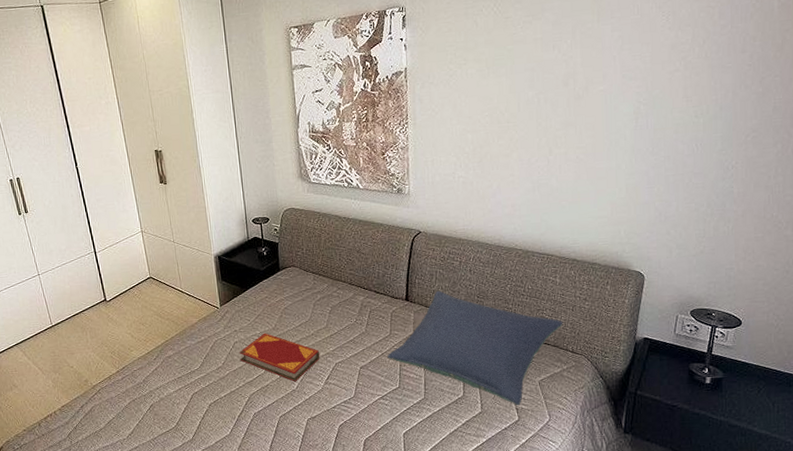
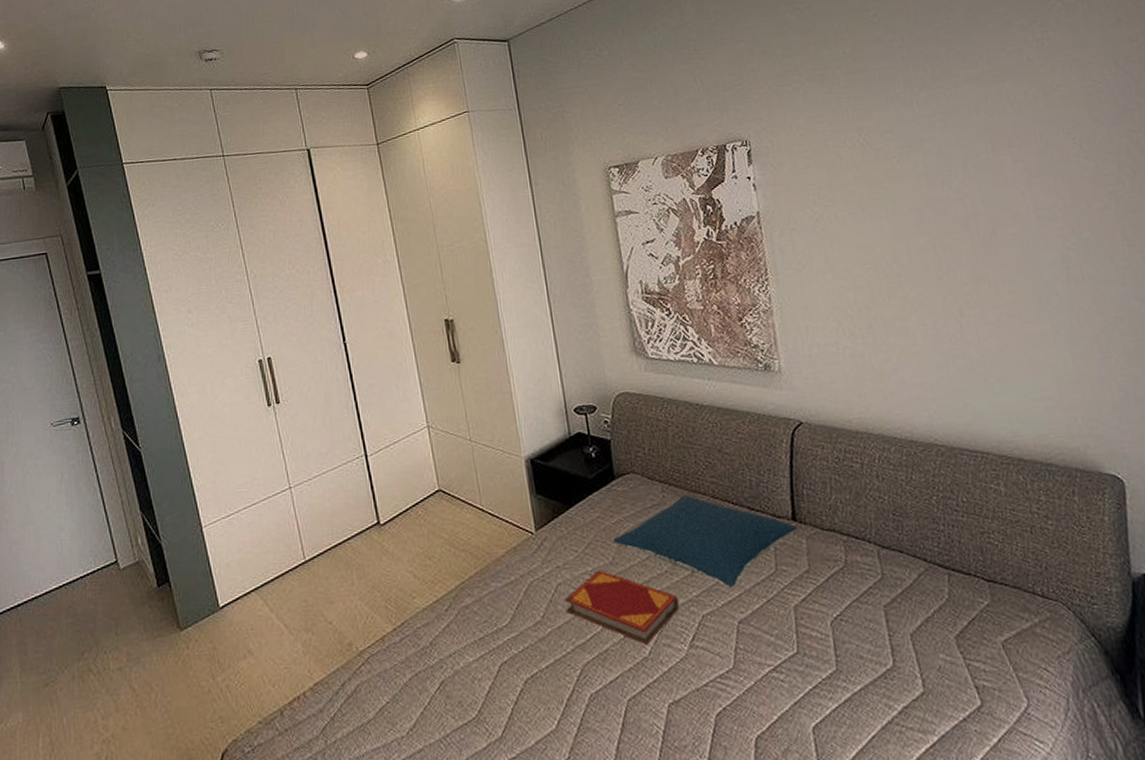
pillow: none [276,282,410,346] -> present [614,495,799,589]
pillow: present [387,290,563,406] -> none [775,505,1022,682]

